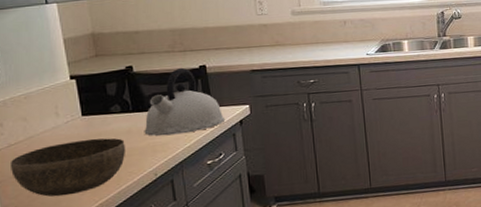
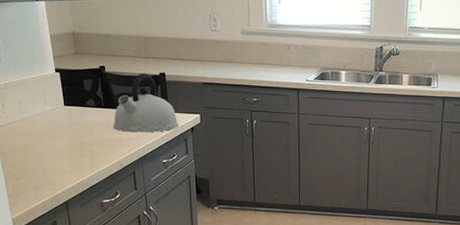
bowl: present [11,138,125,197] -> none [11,126,98,172]

